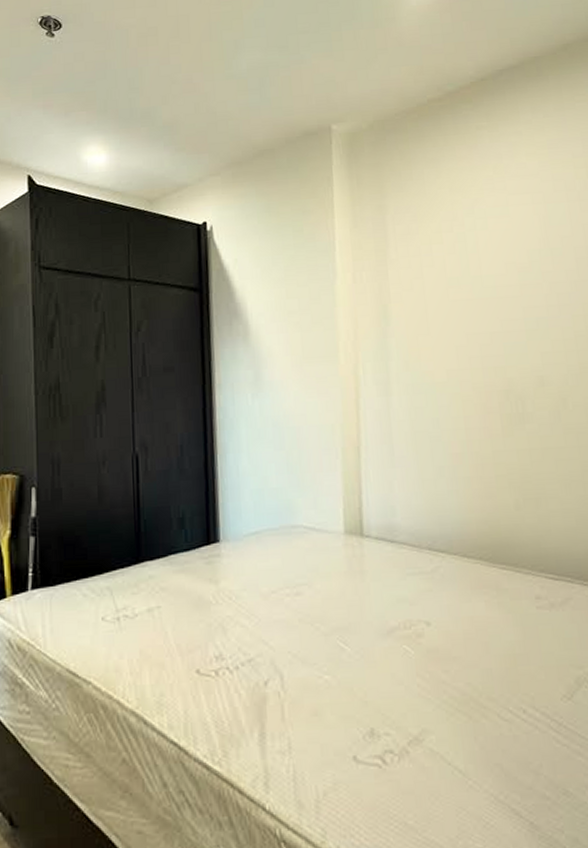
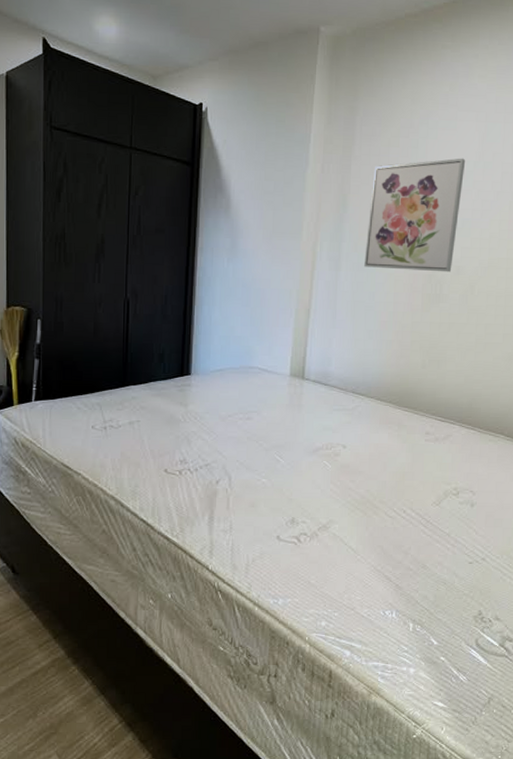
wall art: none [416,247,534,389] -> present [364,158,466,273]

